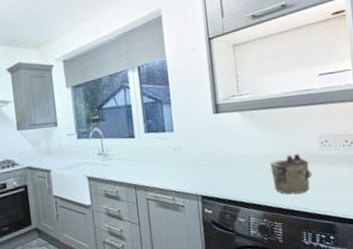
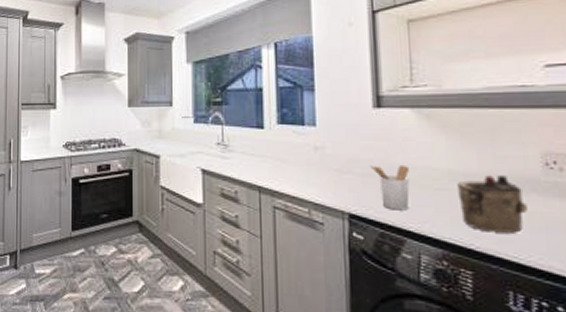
utensil holder: none [213,154,241,189] -> present [369,164,410,211]

